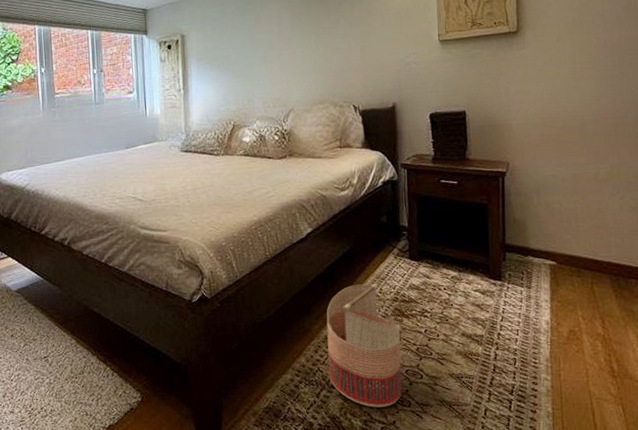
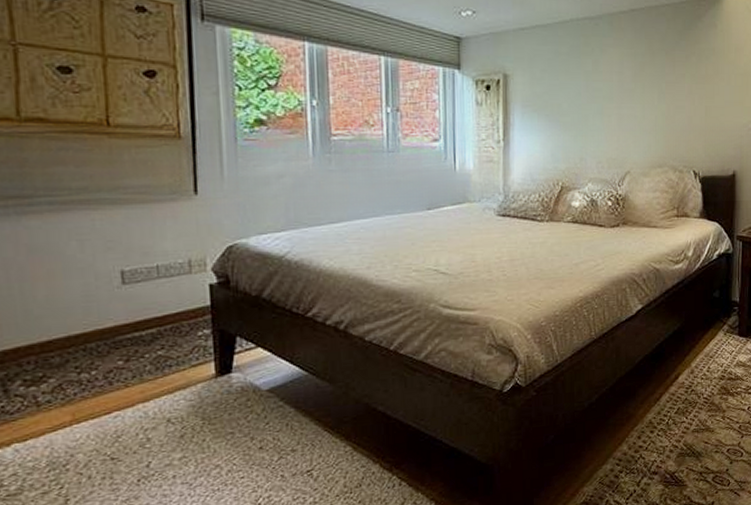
basket: present [326,283,402,408] -> none [651,361,725,490]

